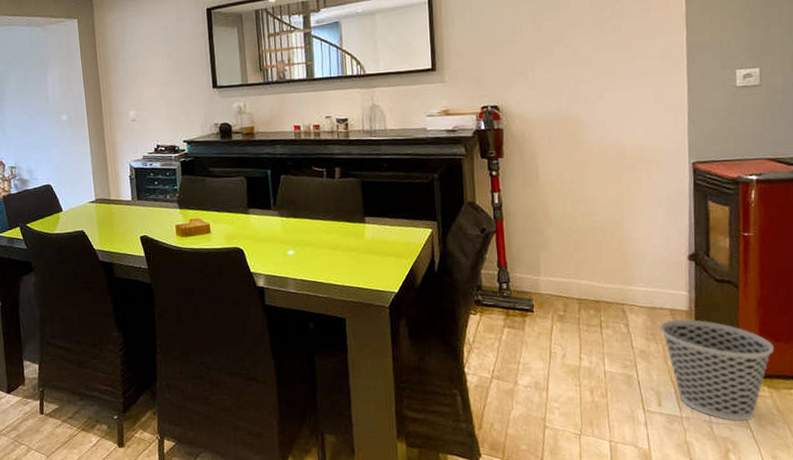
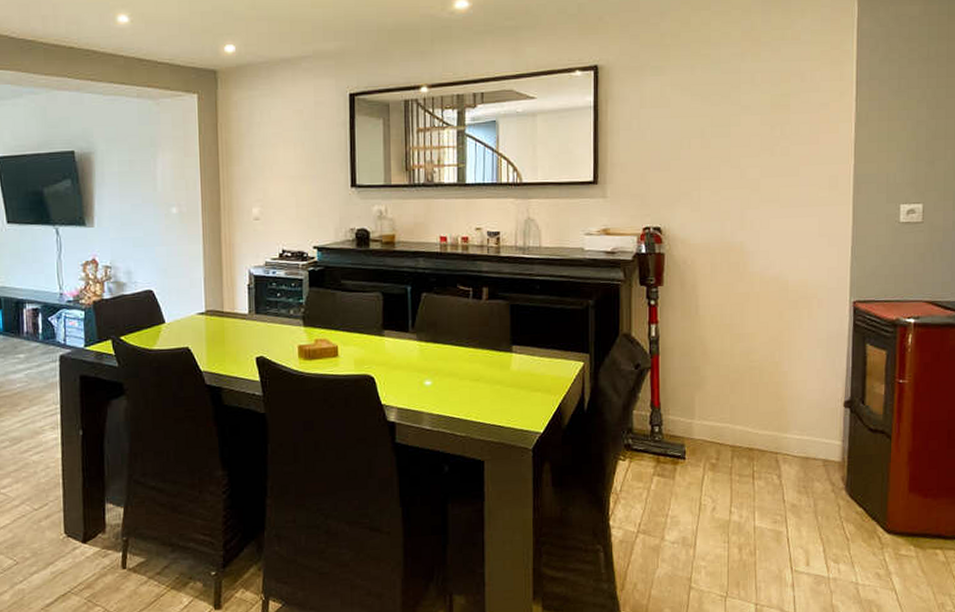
wastebasket: present [659,318,775,421] -> none [812,470,923,583]

